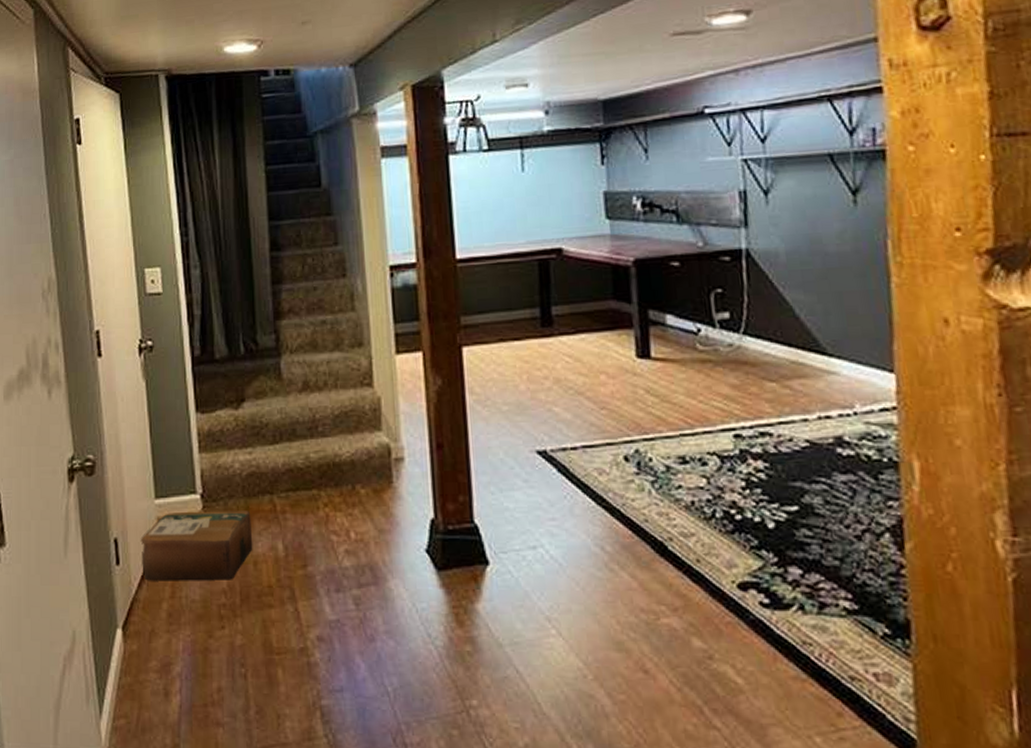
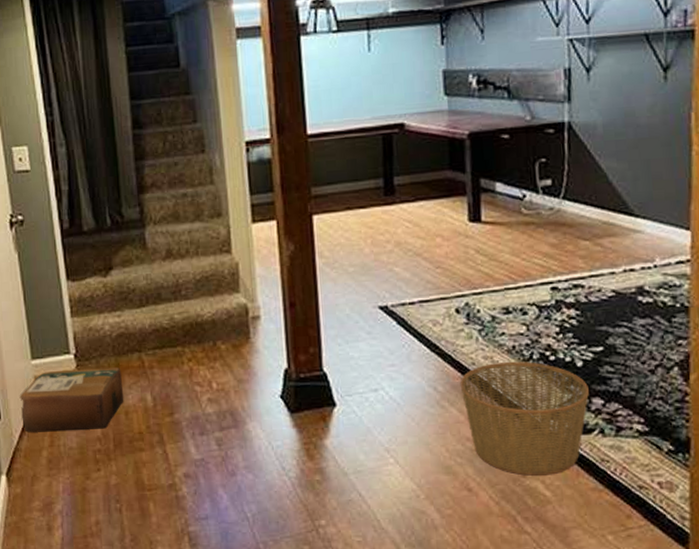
basket: none [631,519,784,658] -> present [459,361,589,476]

